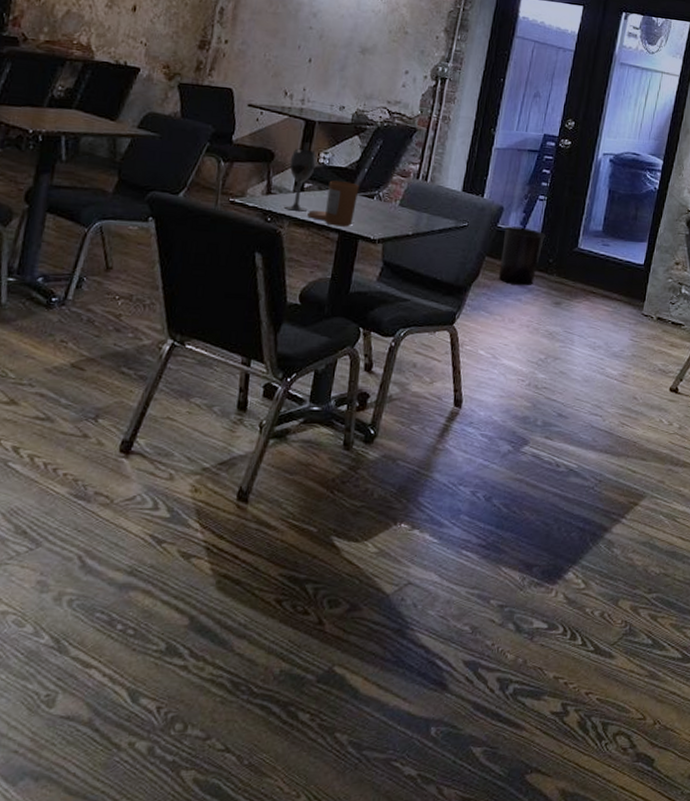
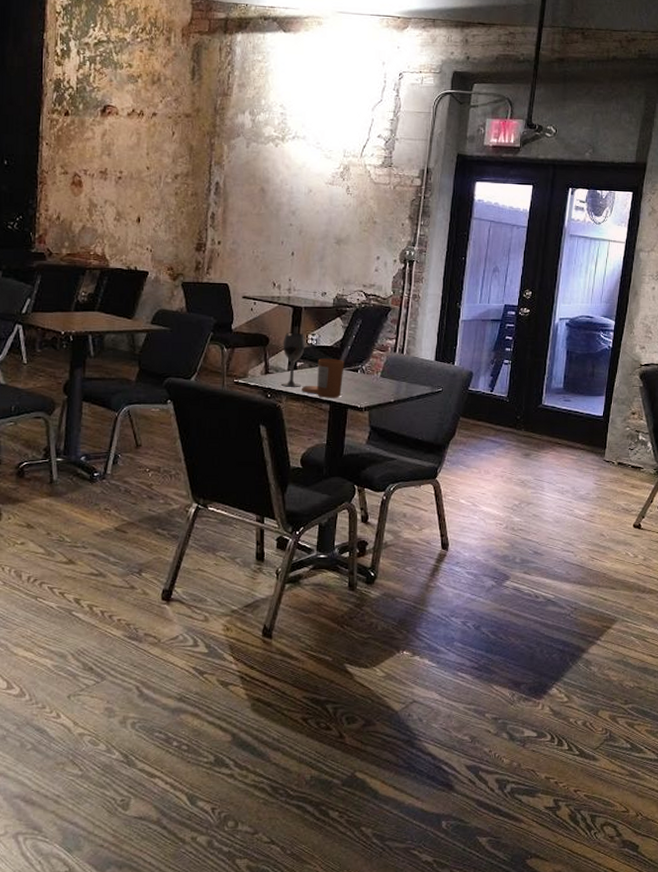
waste bin: present [498,226,546,286] -> none [472,389,512,441]

